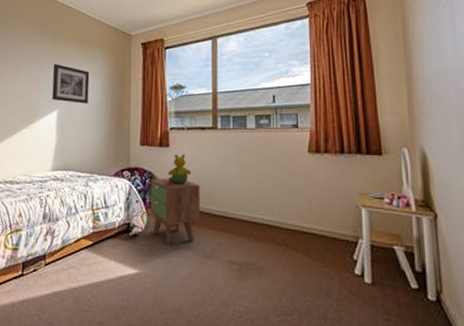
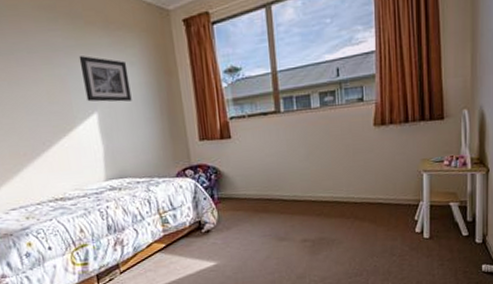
nightstand: present [150,178,201,246] -> none [216,170,272,236]
teddy bear: present [168,154,192,185] -> none [233,144,258,176]

